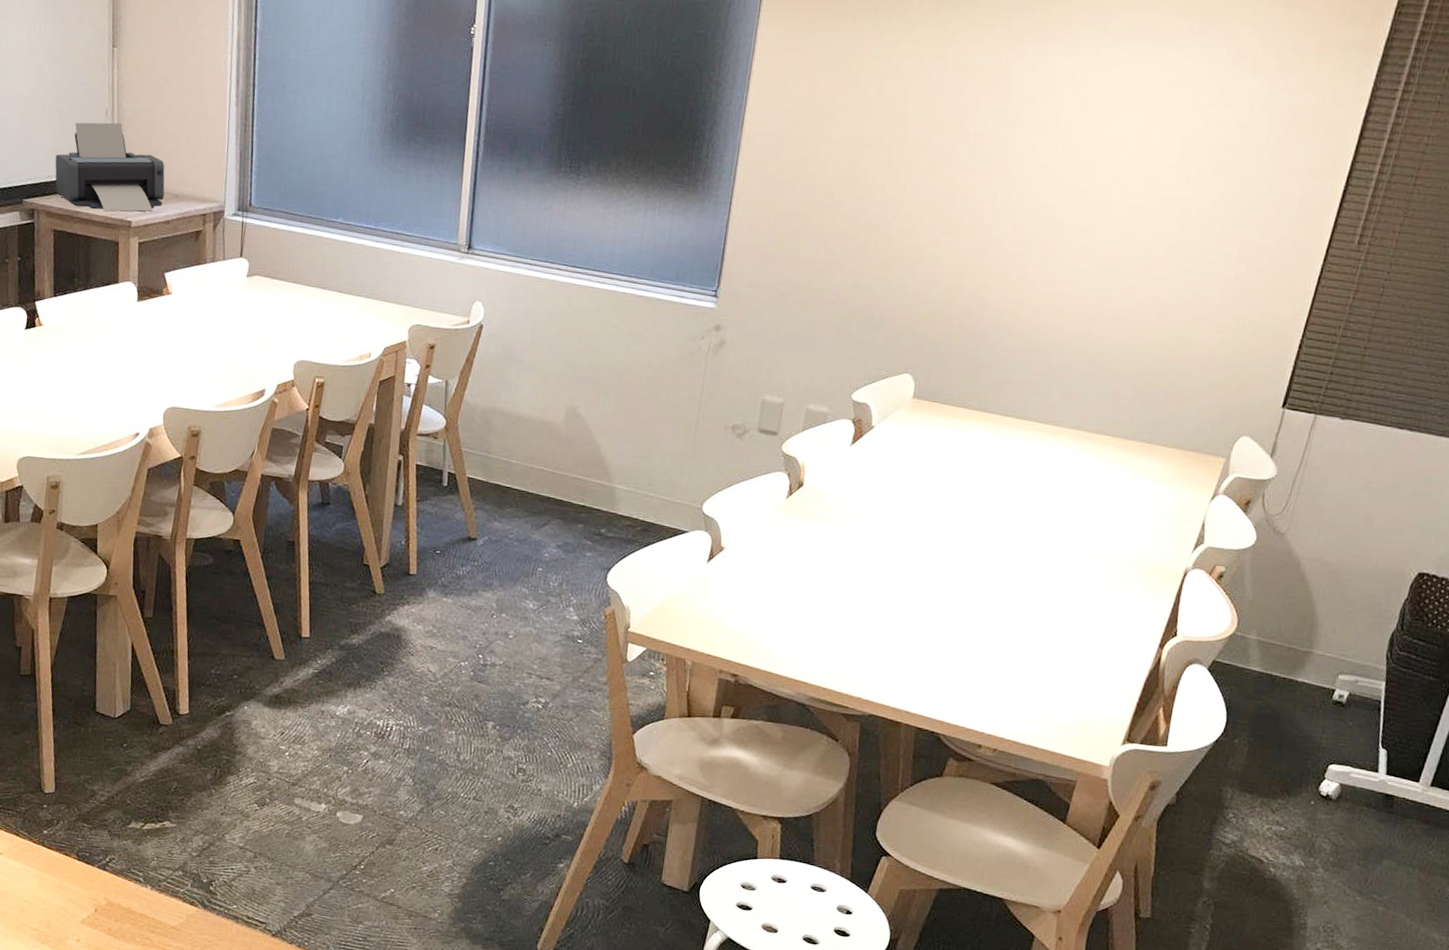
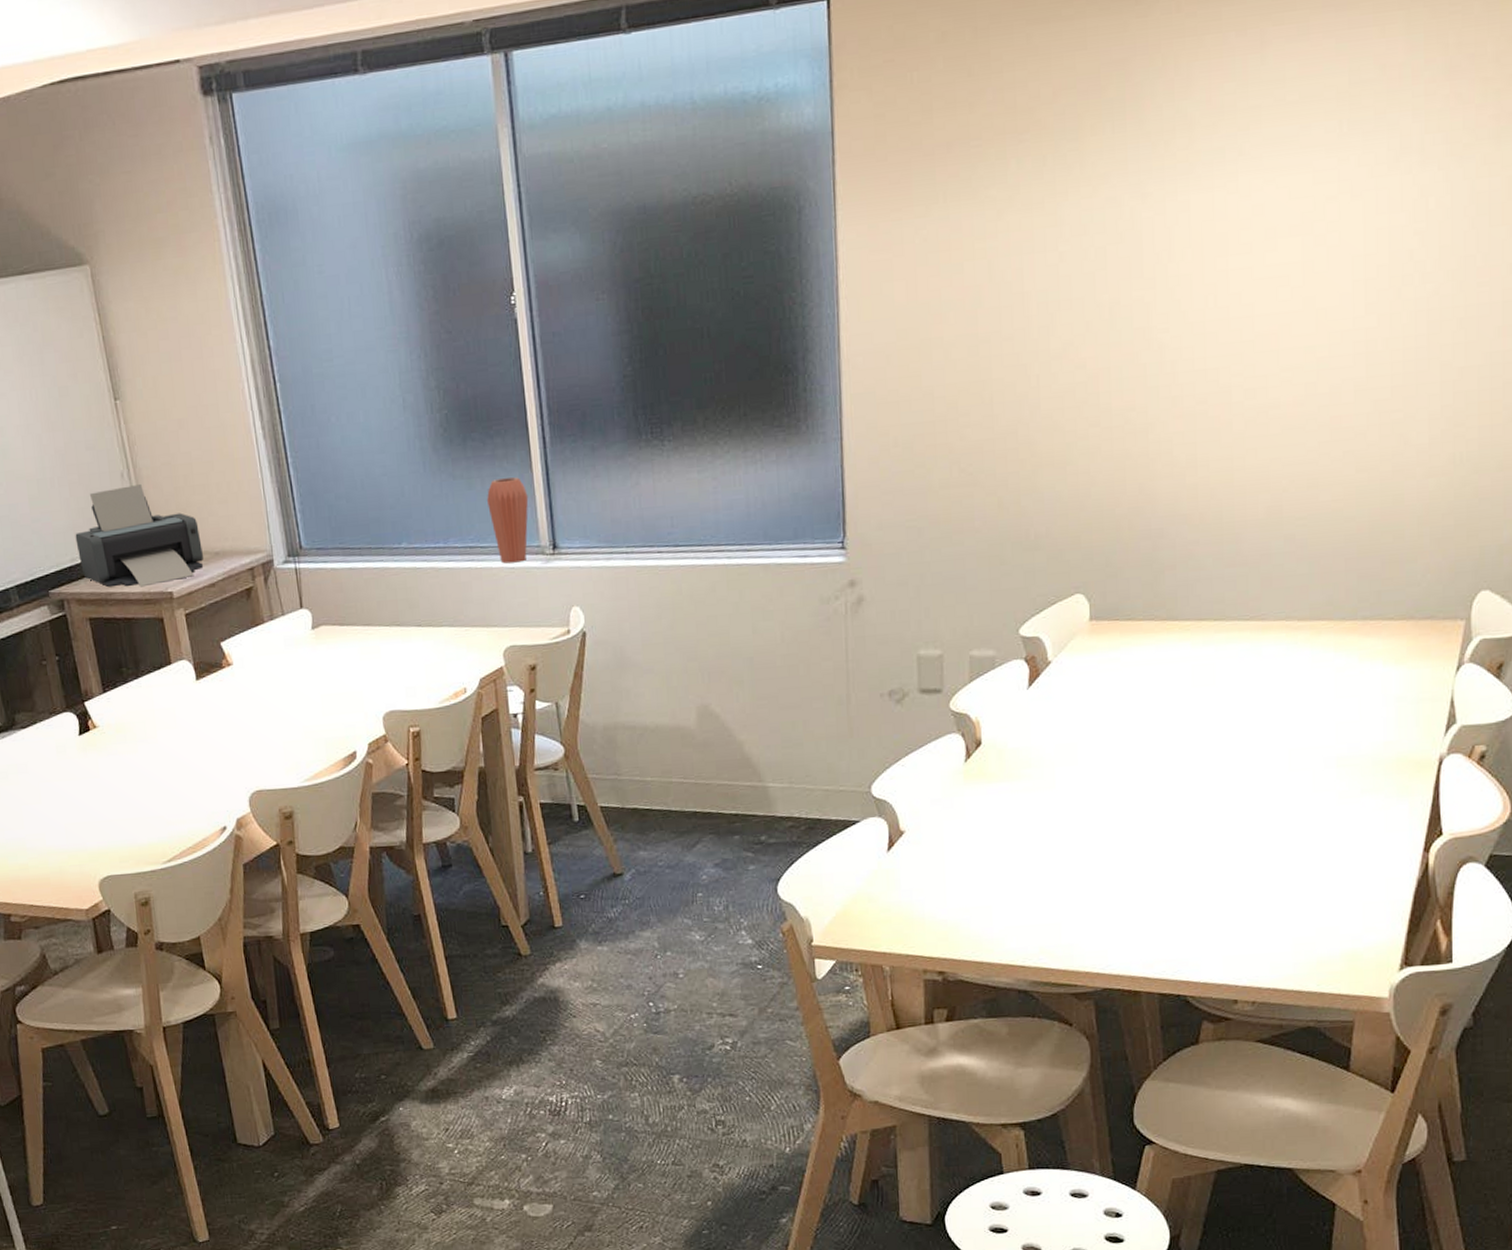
vase: none [418,179,455,255] -> present [487,477,529,565]

